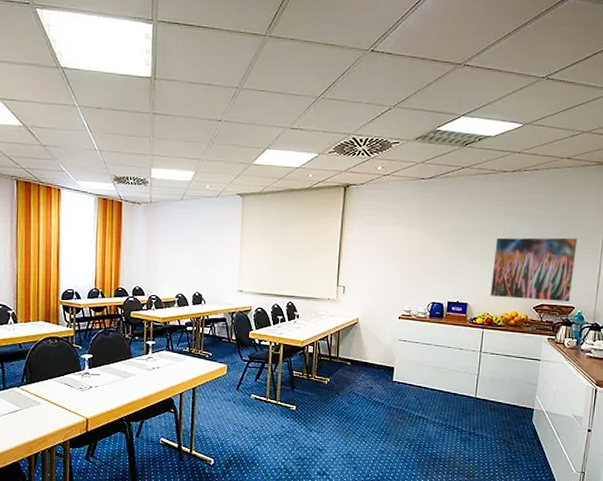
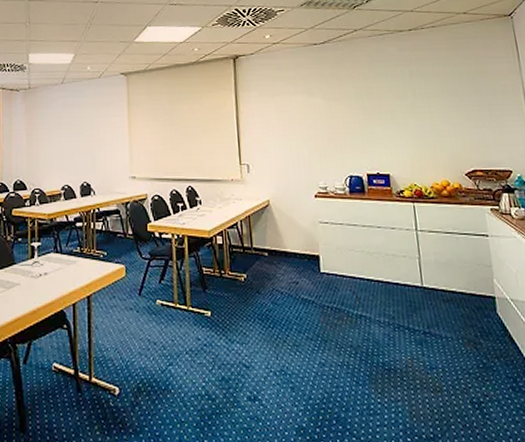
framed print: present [490,237,579,302] -> none [406,94,505,166]

